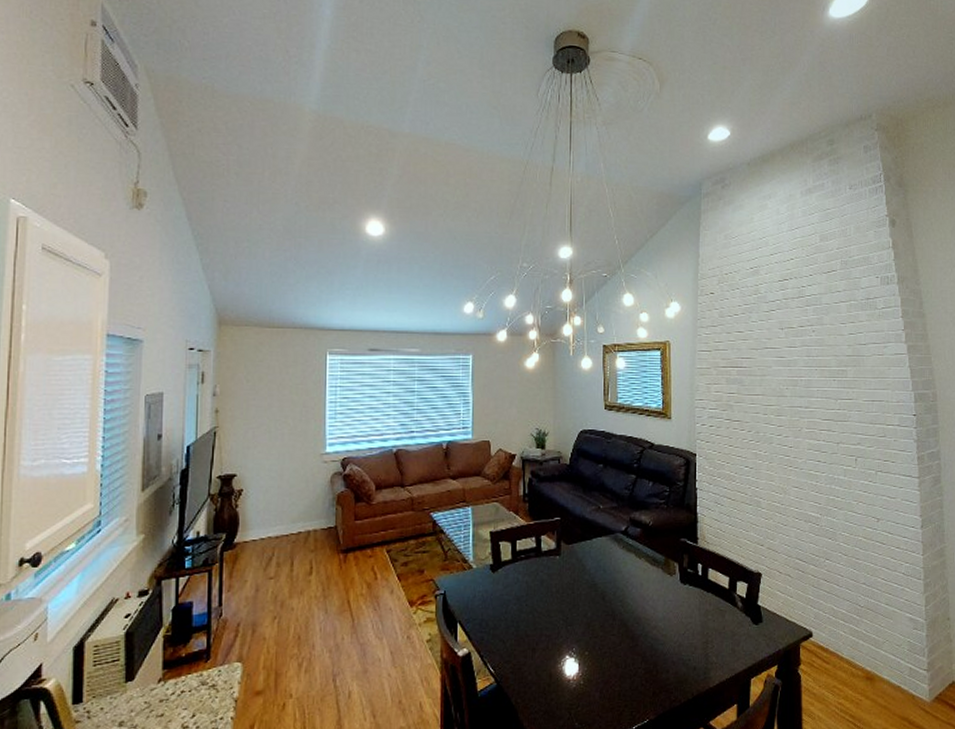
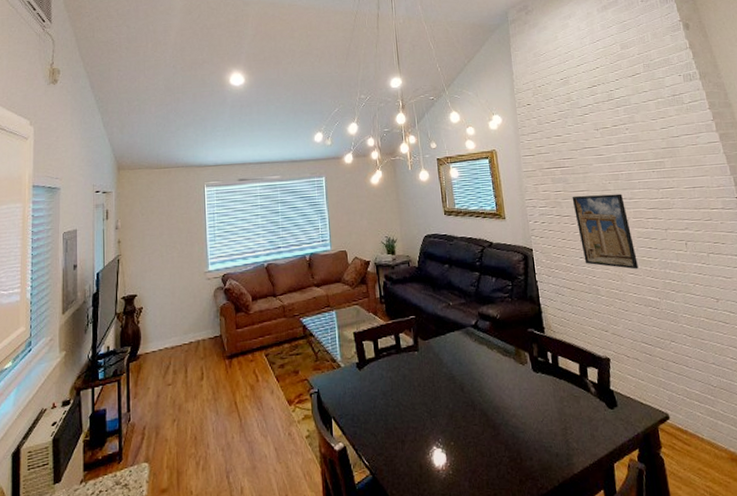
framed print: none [745,399,804,483] -> present [572,193,639,270]

